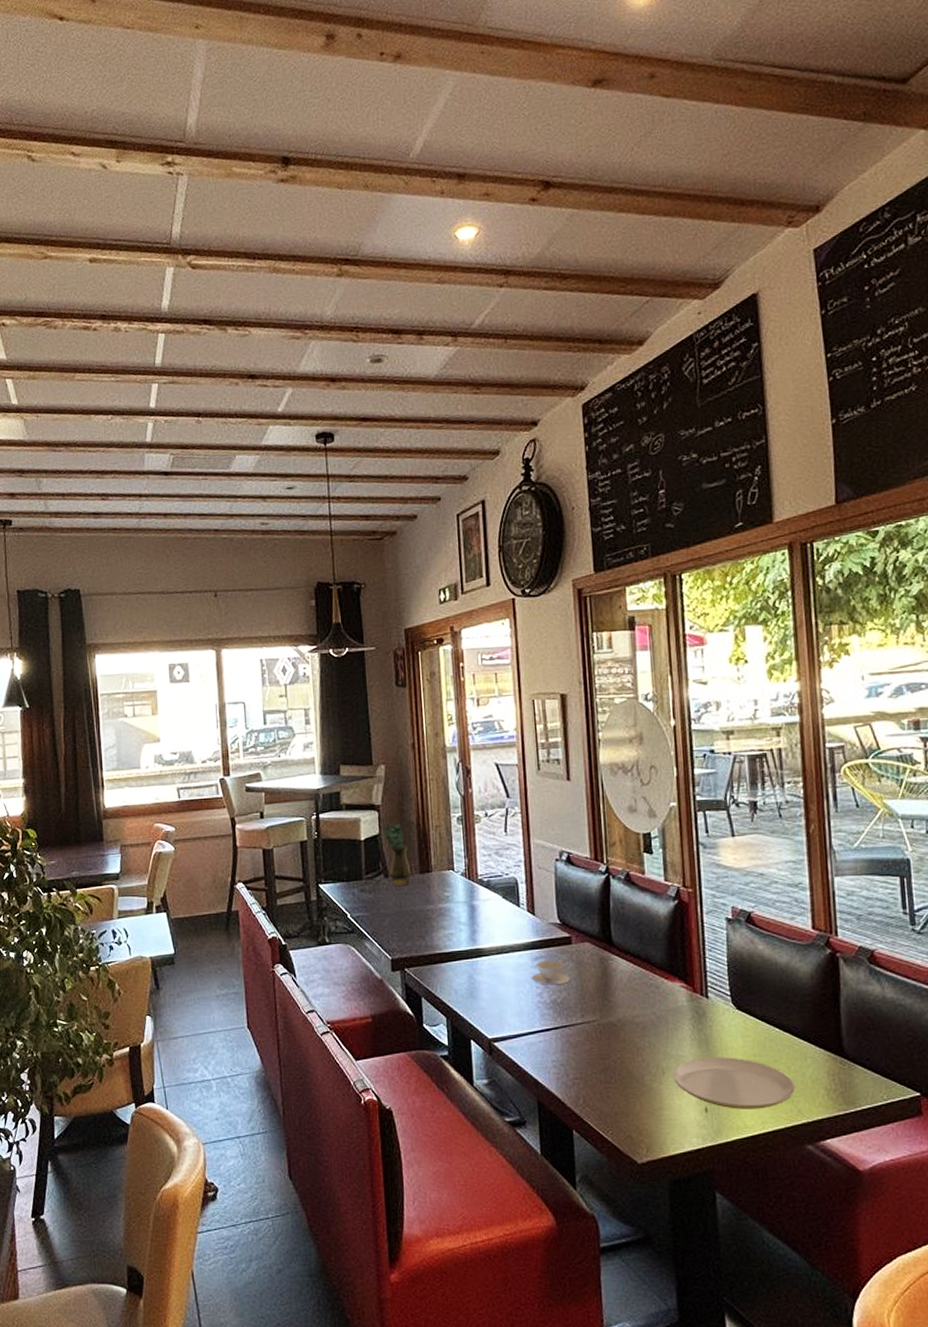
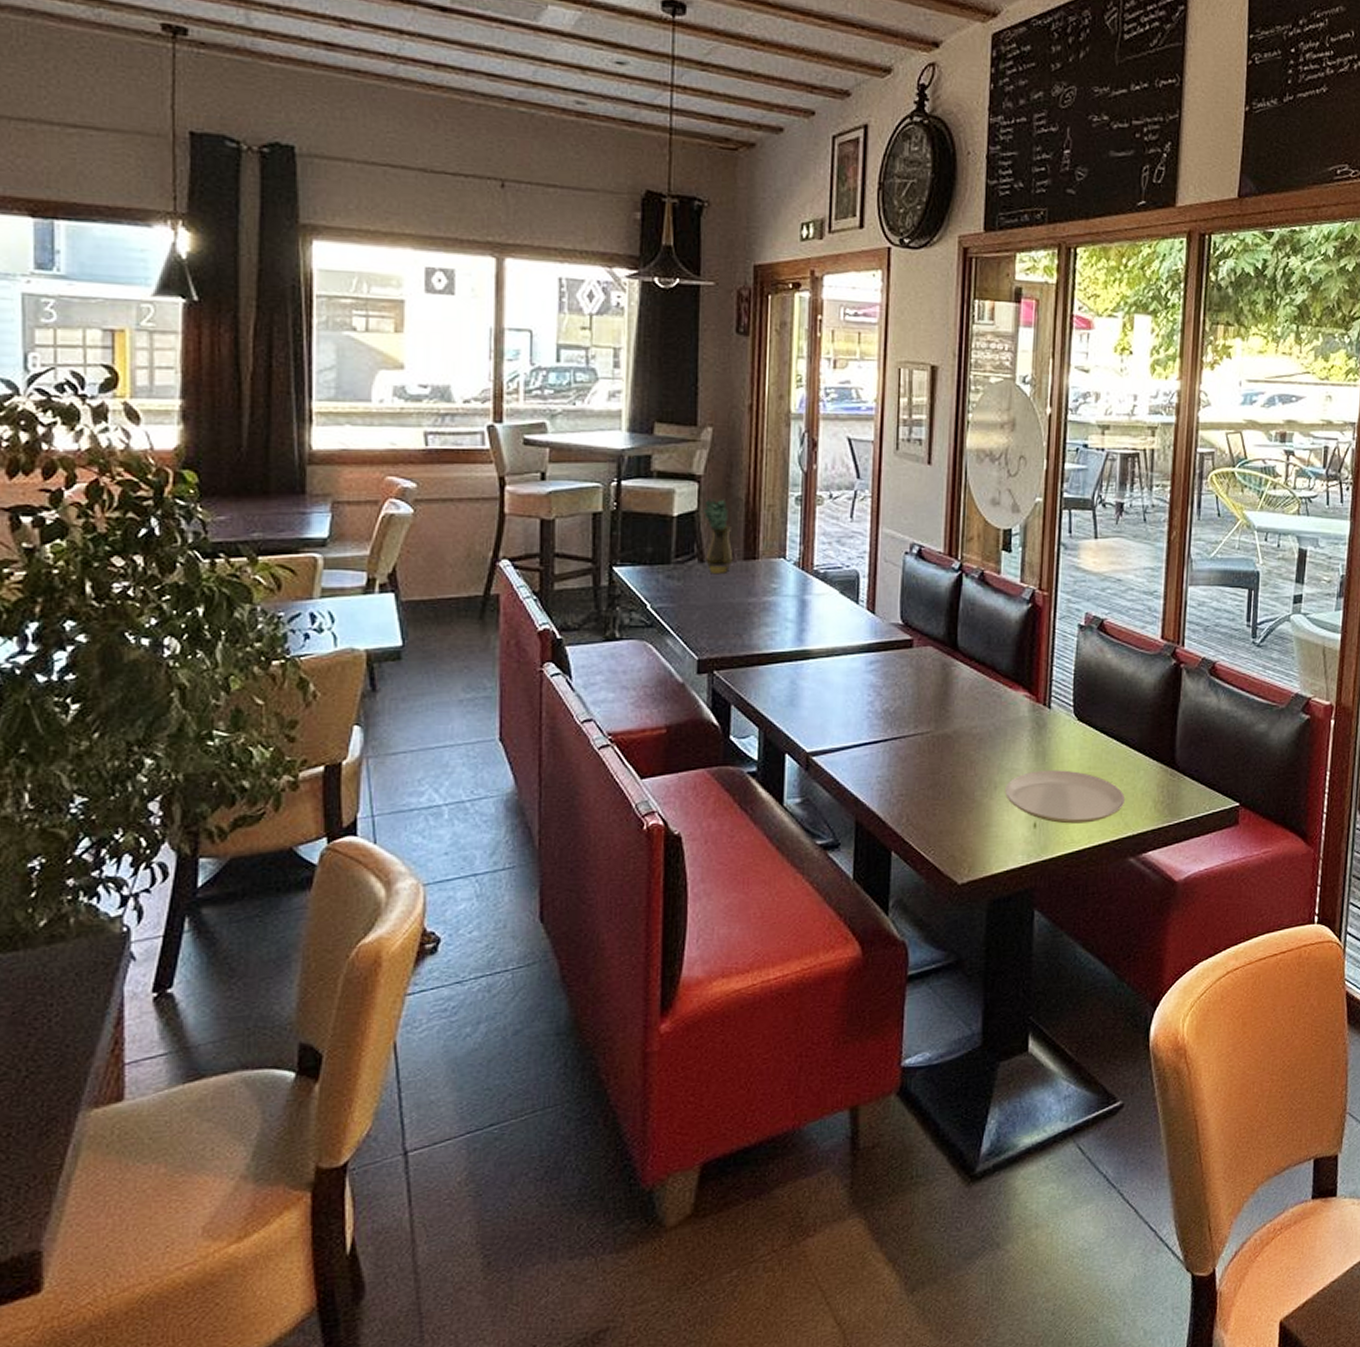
teacup: present [531,960,571,986] -> none [863,665,907,693]

